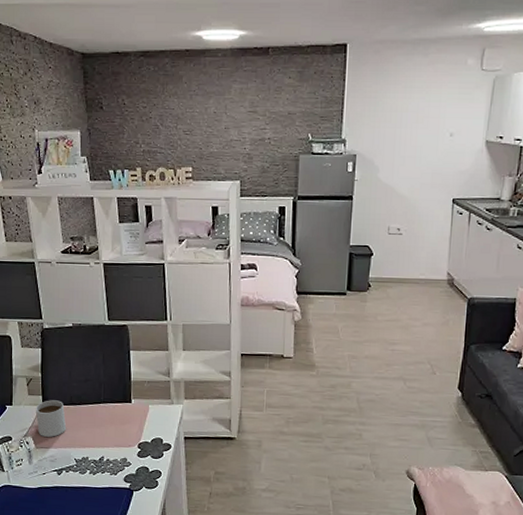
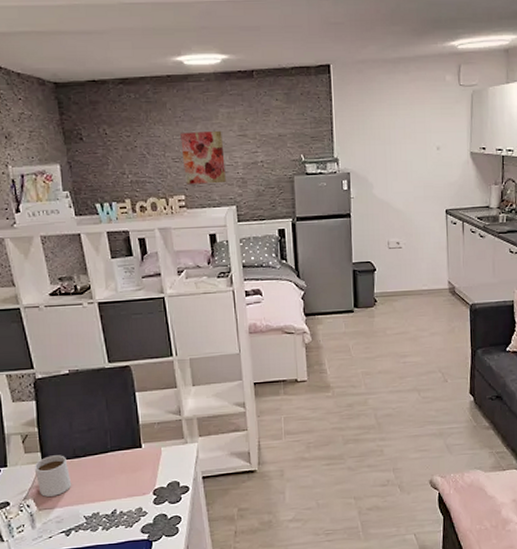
wall art: none [193,105,234,158] -> present [180,130,226,185]

